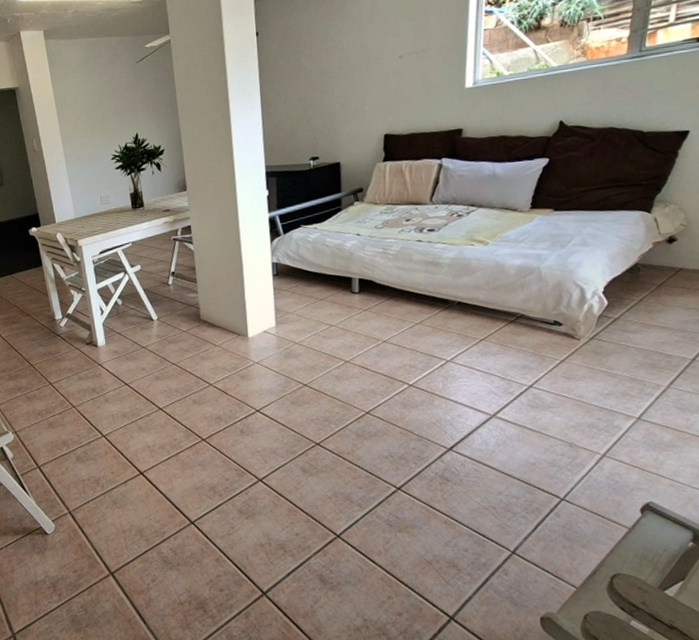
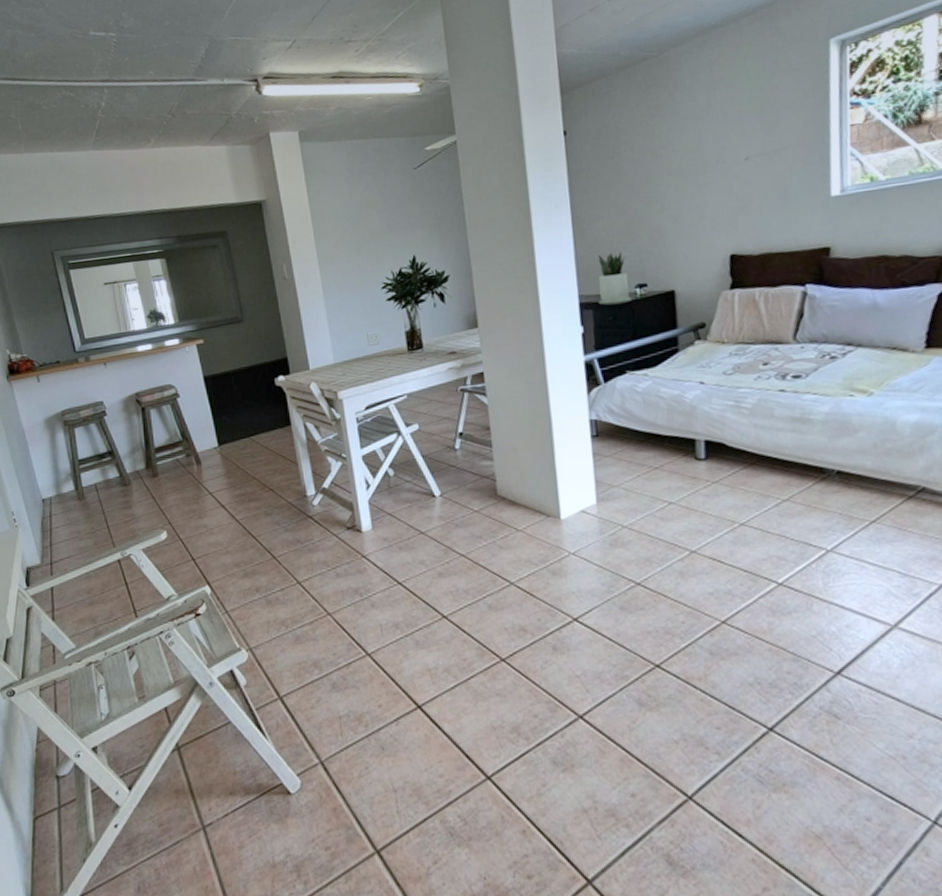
planter: none [280,131,307,174] -> present [597,252,633,306]

